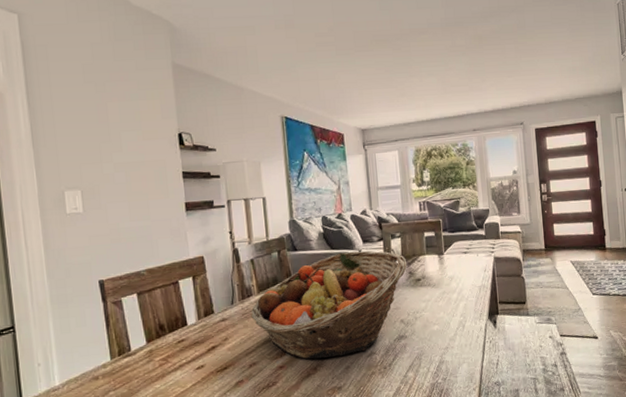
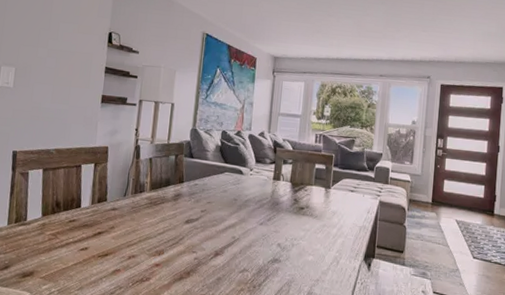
fruit basket: present [251,251,407,359] -> none [139,167,294,267]

